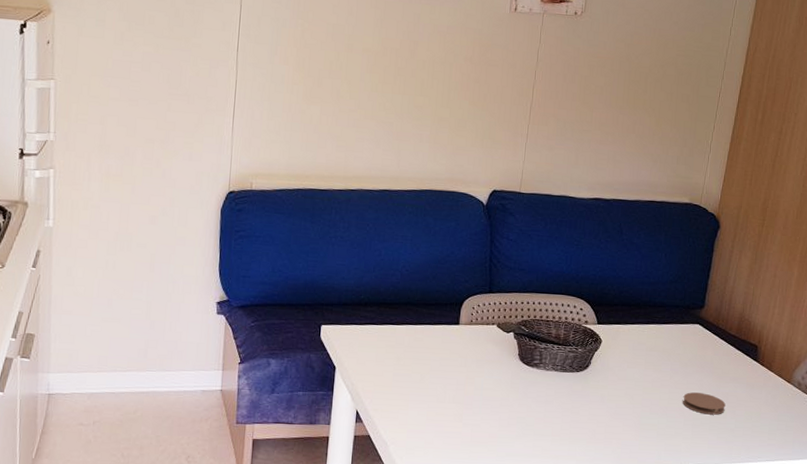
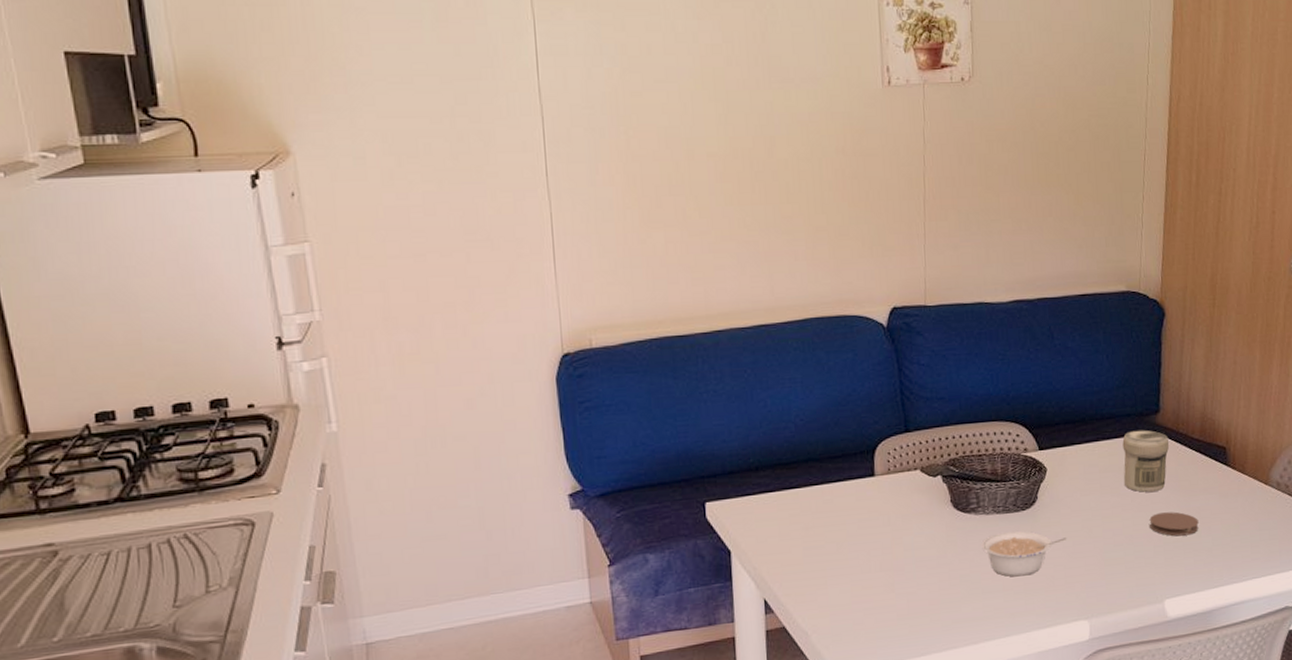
legume: none [538,388,611,426] -> present [981,531,1067,577]
jar: none [666,320,709,374] -> present [1122,430,1170,492]

